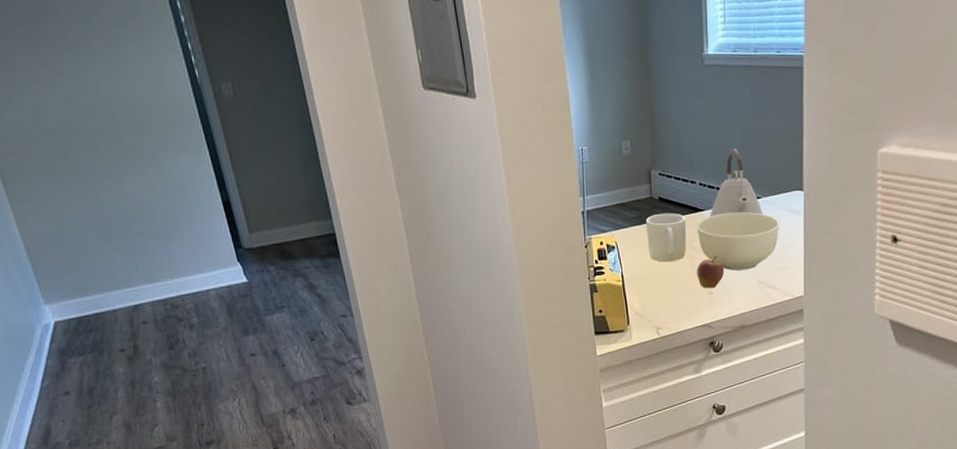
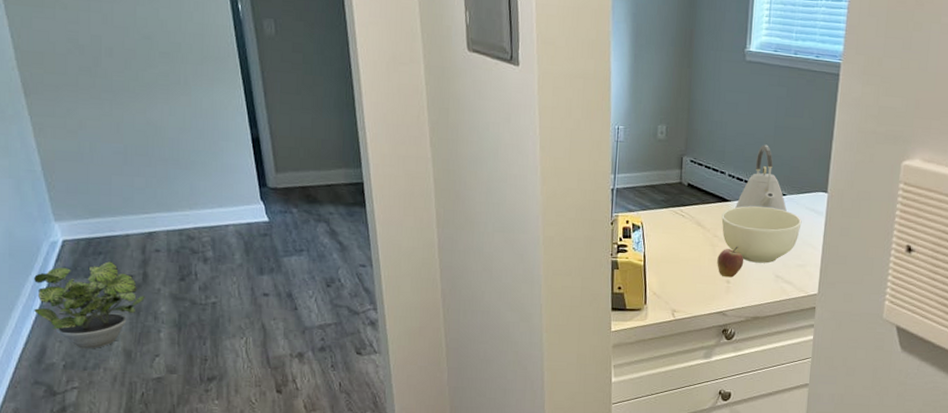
potted plant: none [32,338,138,426] -> present [34,261,145,349]
mug: present [645,213,686,263] -> none [672,199,712,248]

